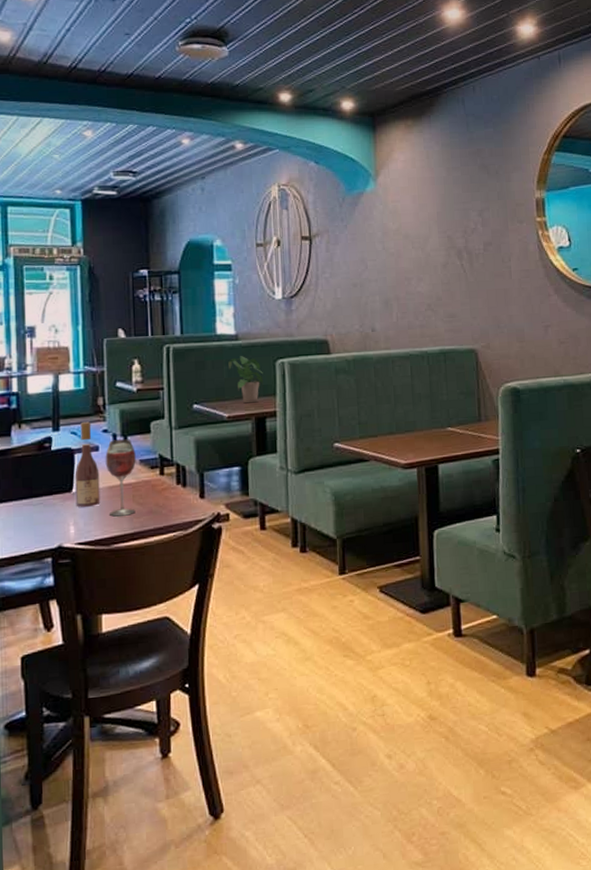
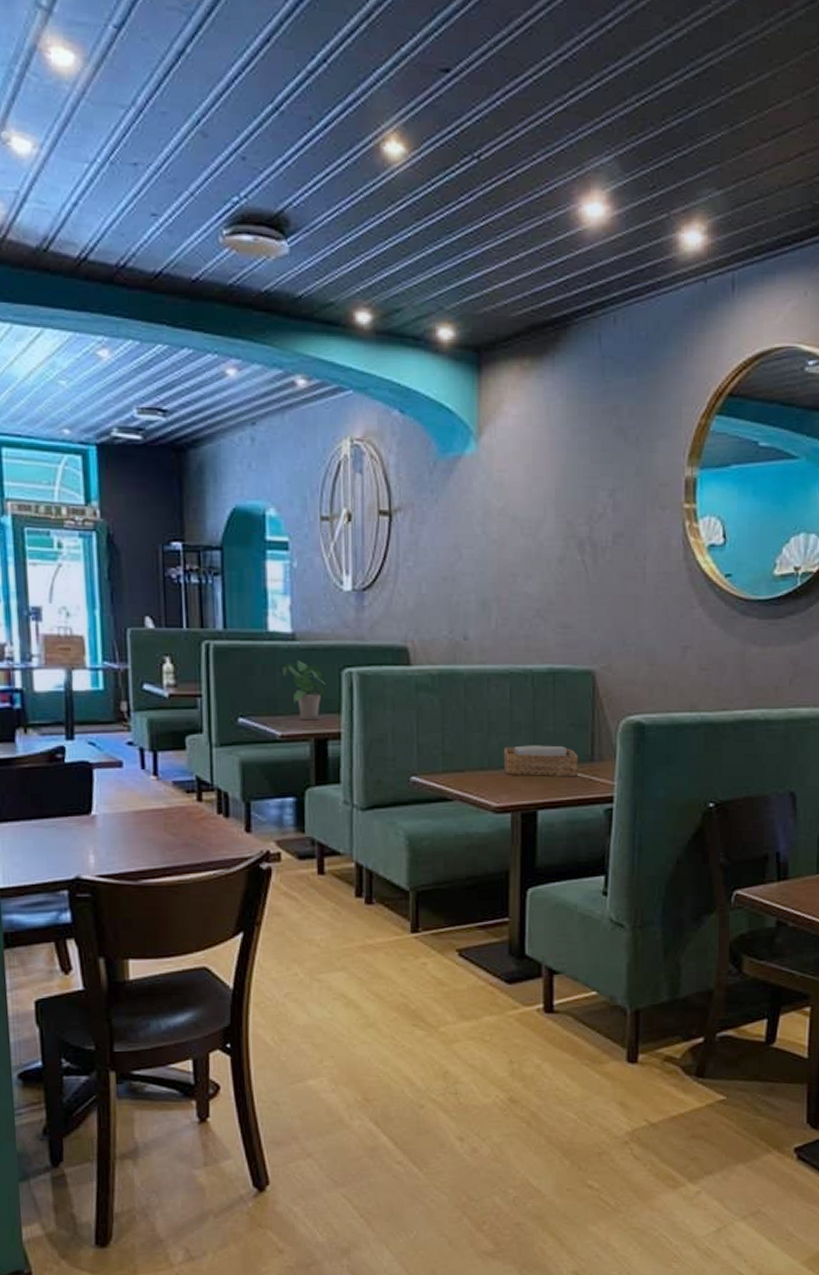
wine bottle: present [75,421,101,508] -> none [94,730,125,833]
wineglass: present [105,439,136,517] -> none [130,755,168,847]
napkin holder: none [407,410,469,438] -> present [503,745,578,777]

